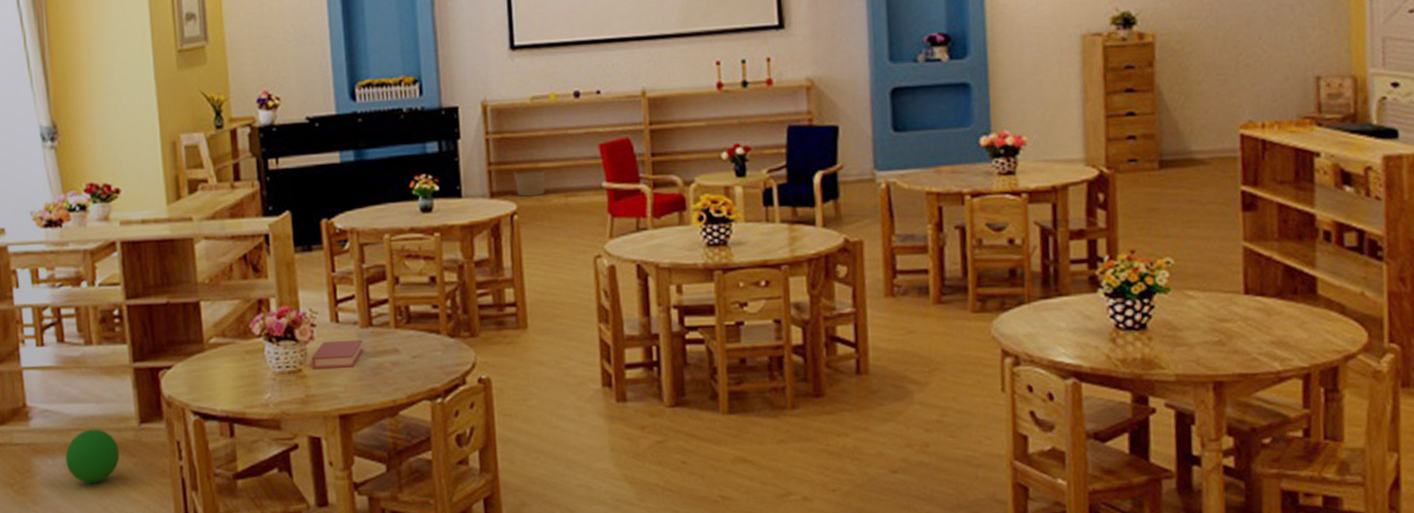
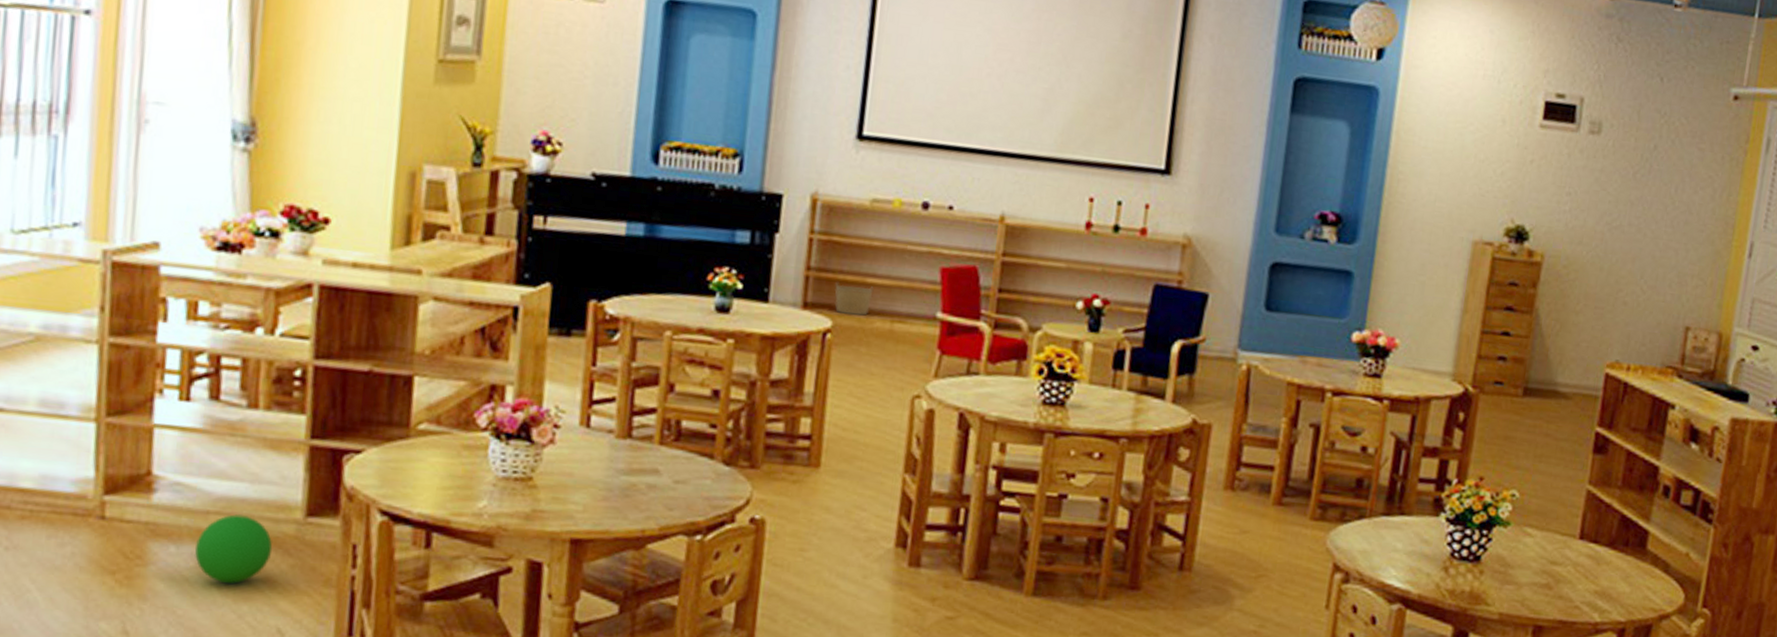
book: present [312,340,364,370] -> none [546,447,617,485]

